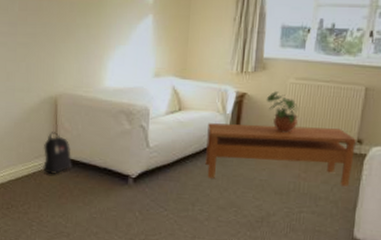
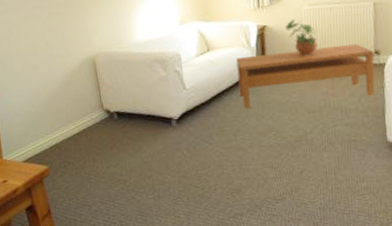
backpack: present [43,132,71,174] -> none [89,89,117,128]

